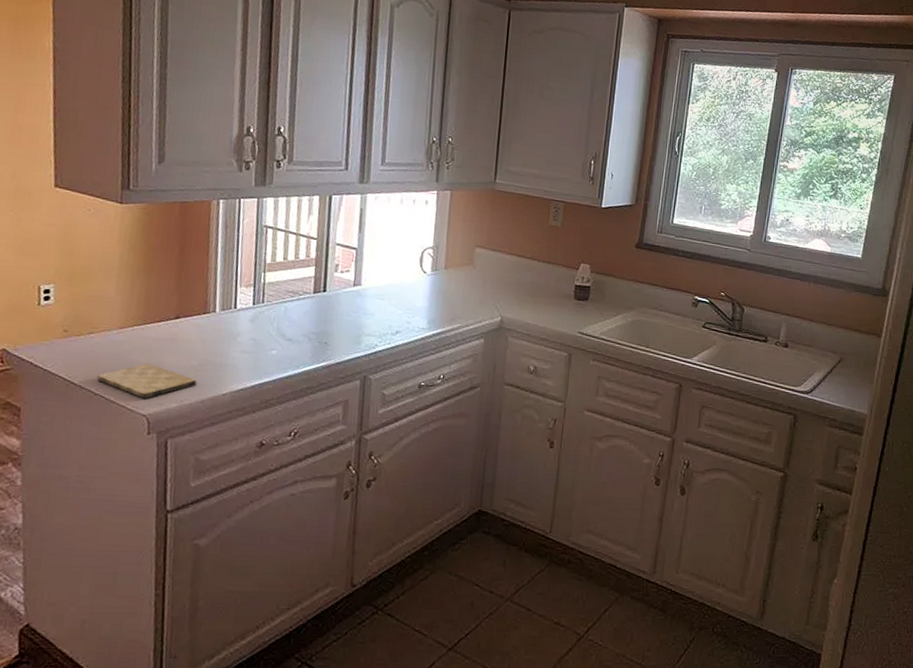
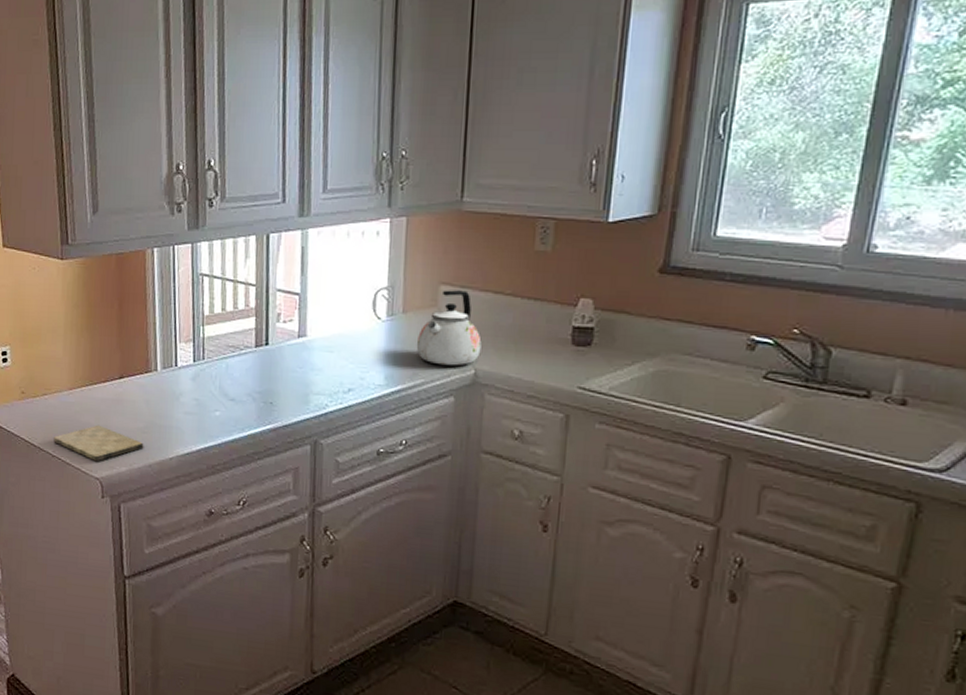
kettle: none [455,252,507,314] -> present [416,290,482,366]

